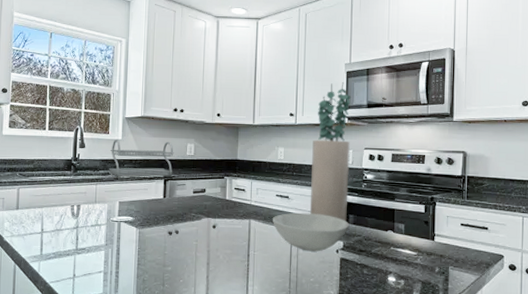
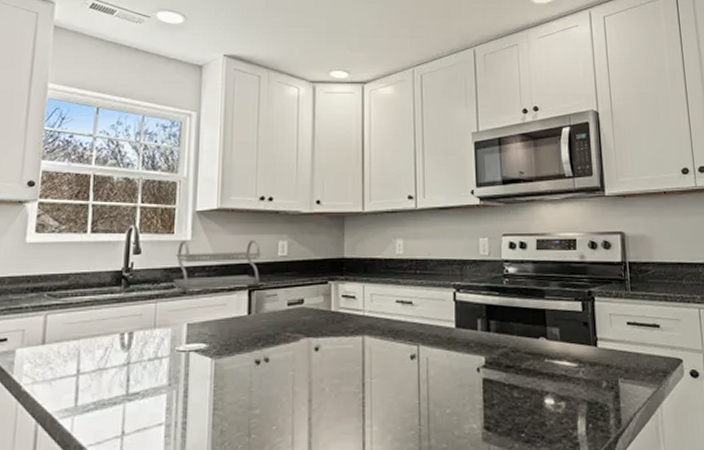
soup bowl: present [273,212,350,252] -> none [393,321,492,373]
vase: present [309,82,351,222] -> none [438,155,487,330]

